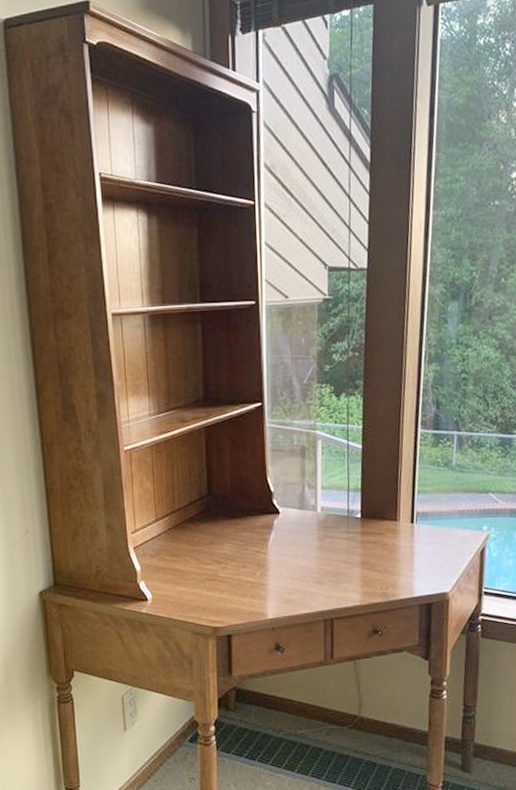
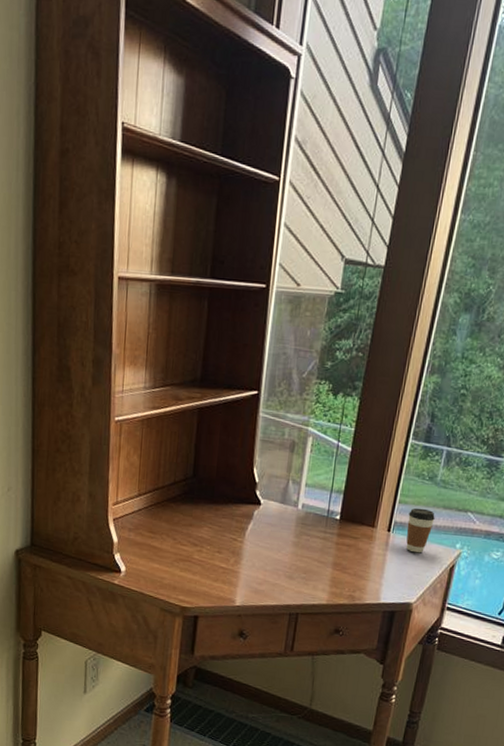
coffee cup: none [429,495,457,541] -> present [406,508,435,553]

